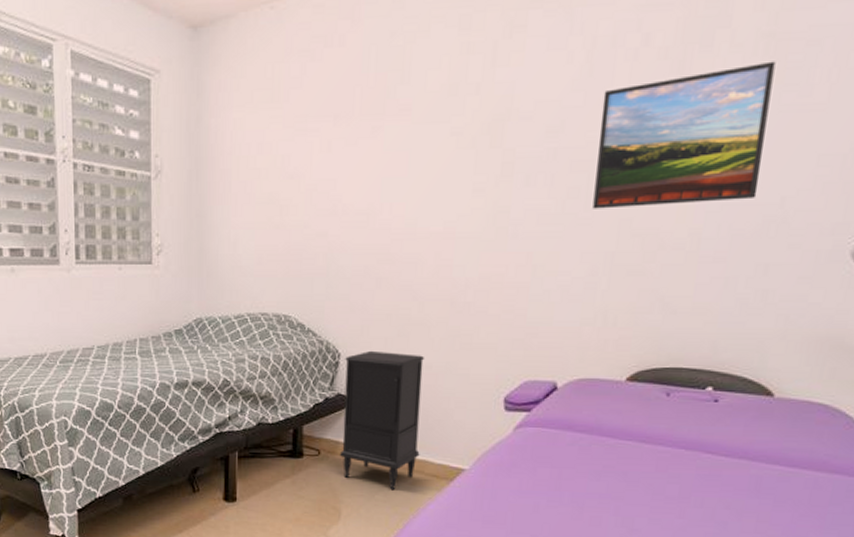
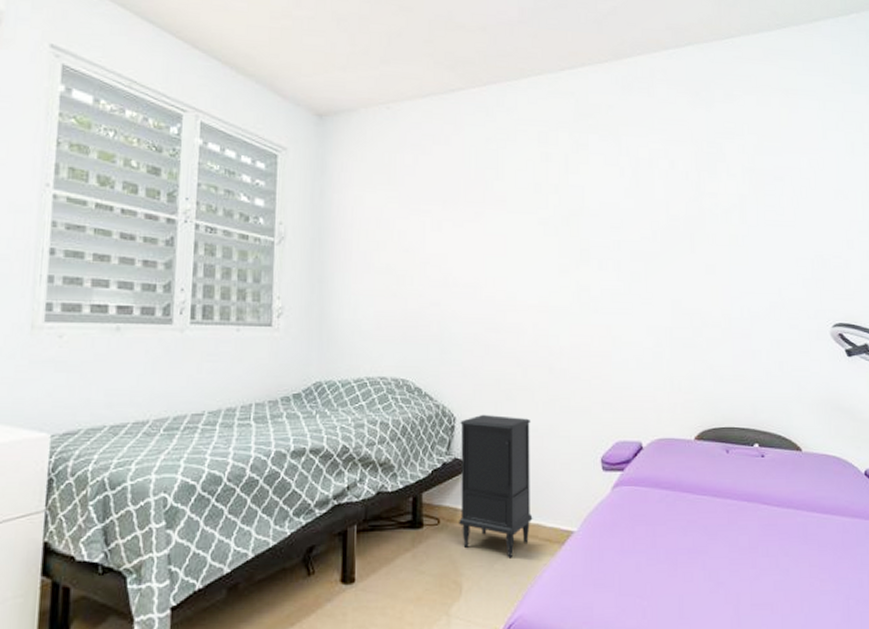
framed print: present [592,61,776,209] -> none [648,188,763,292]

